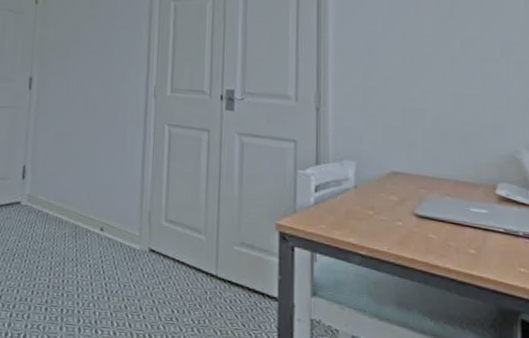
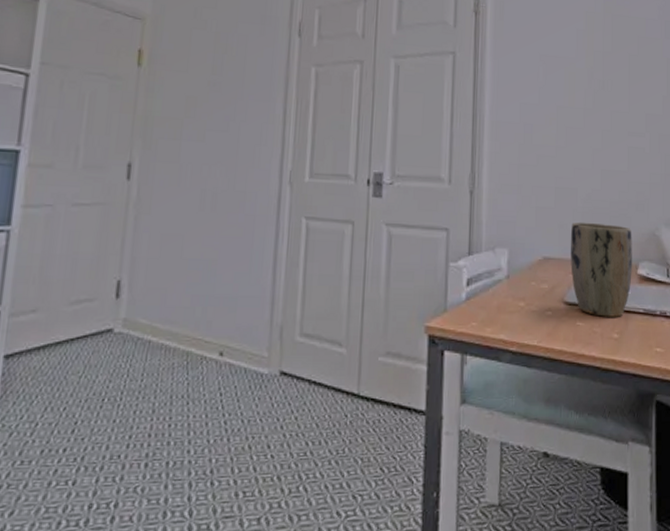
plant pot: none [421,140,490,234] -> present [570,222,632,317]

